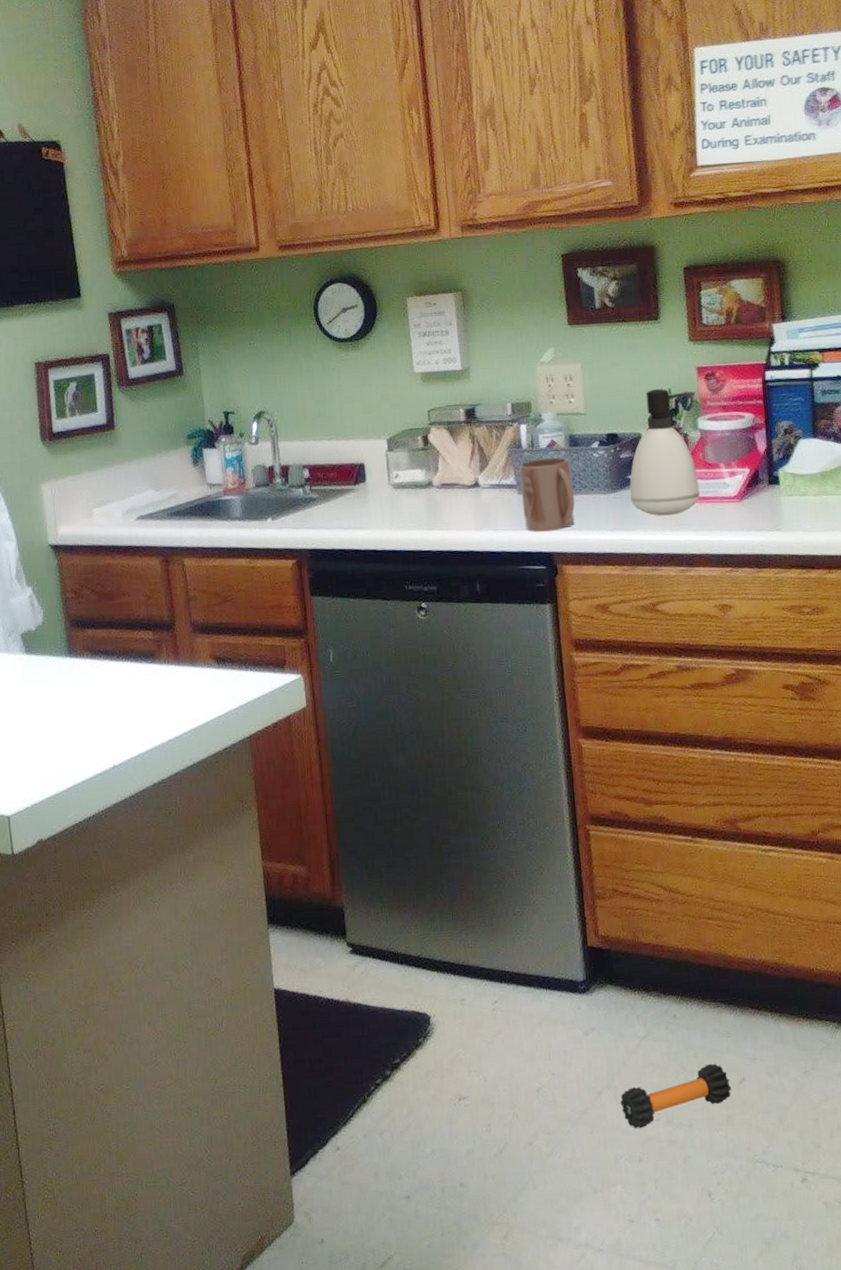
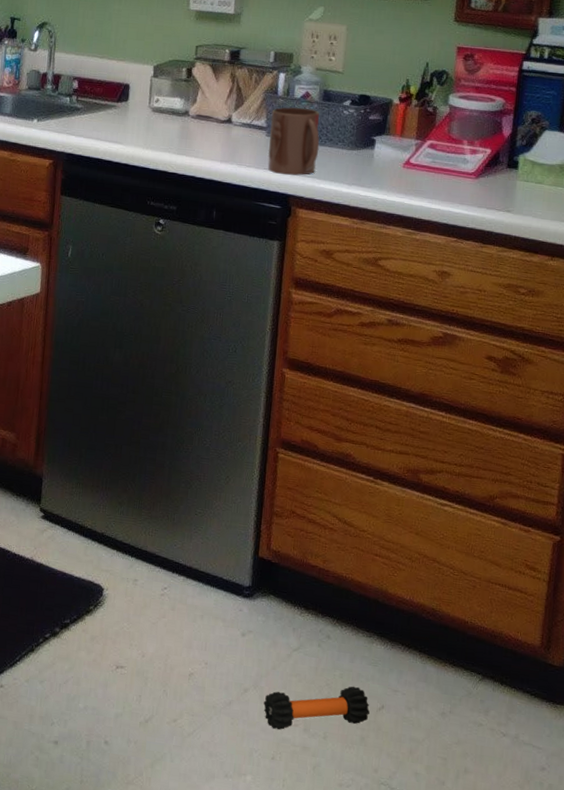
soap dispenser: present [630,388,700,516] -> none [371,60,452,180]

